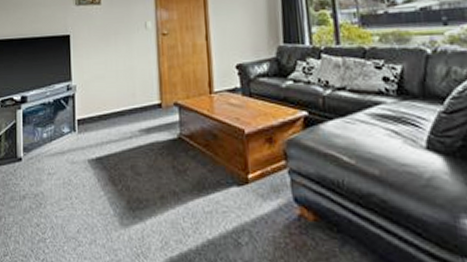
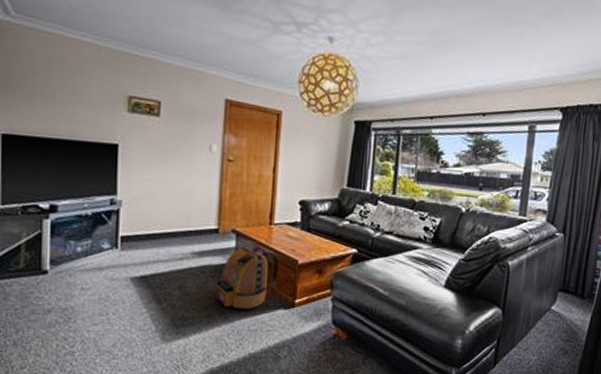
backpack: none [163,113,226,188] -> present [214,242,279,310]

